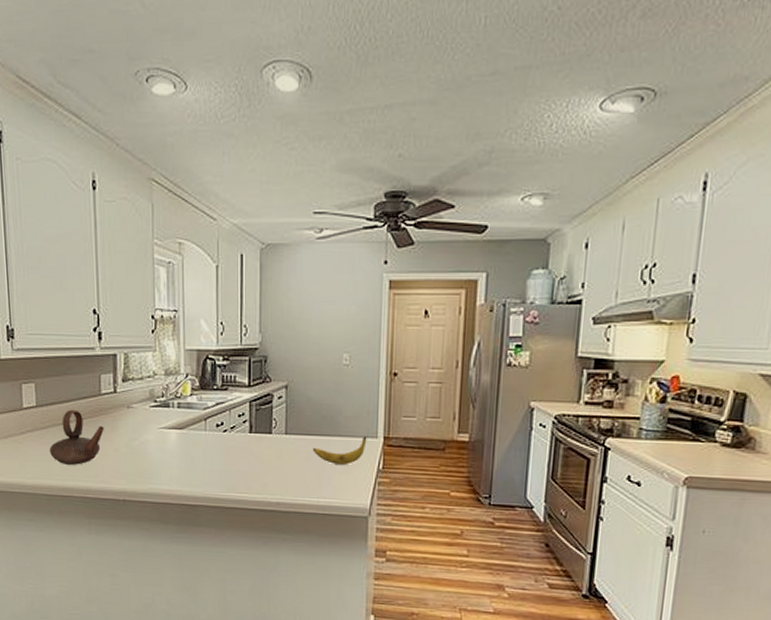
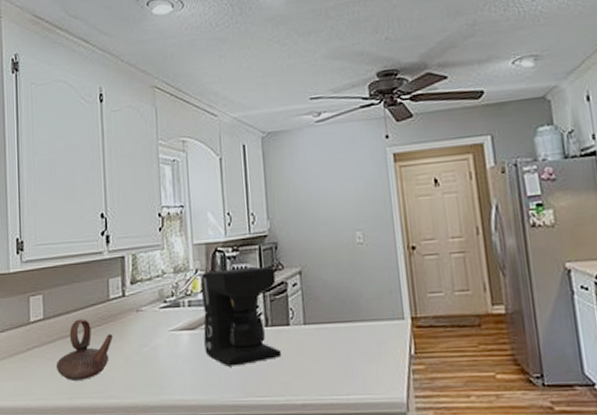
coffee maker: none [190,376,262,465] -> present [200,266,282,367]
banana: present [313,436,367,465] -> none [336,318,394,354]

